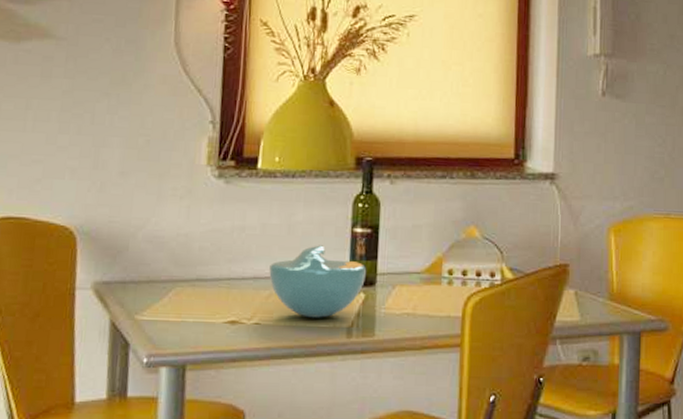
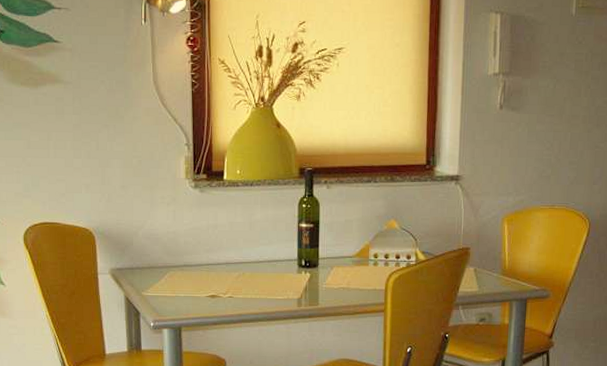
bowl: present [269,245,367,318] -> none [237,237,311,292]

